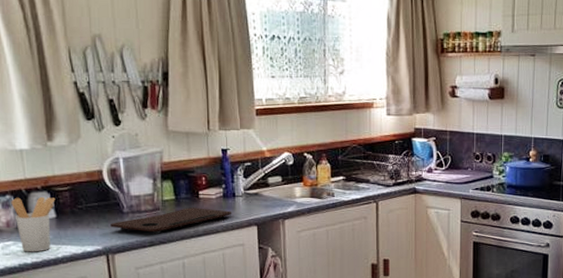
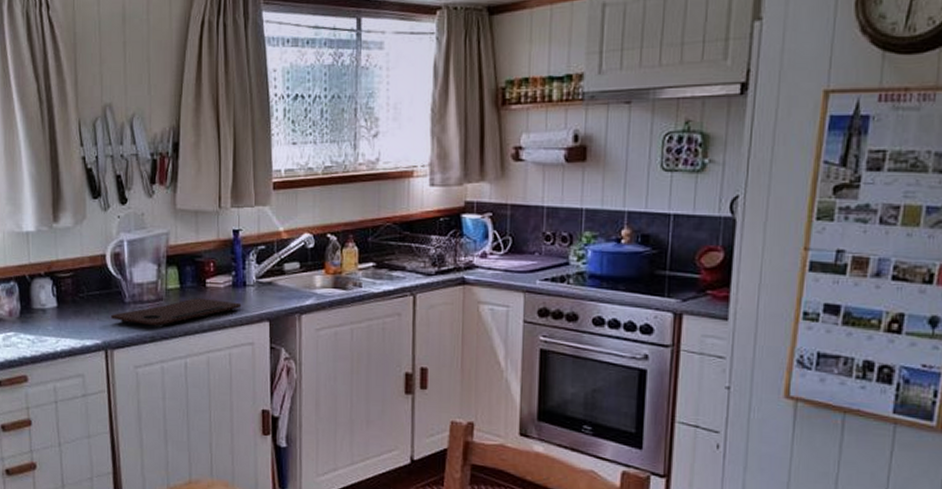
utensil holder: present [11,196,56,252] -> none [15,283,58,345]

